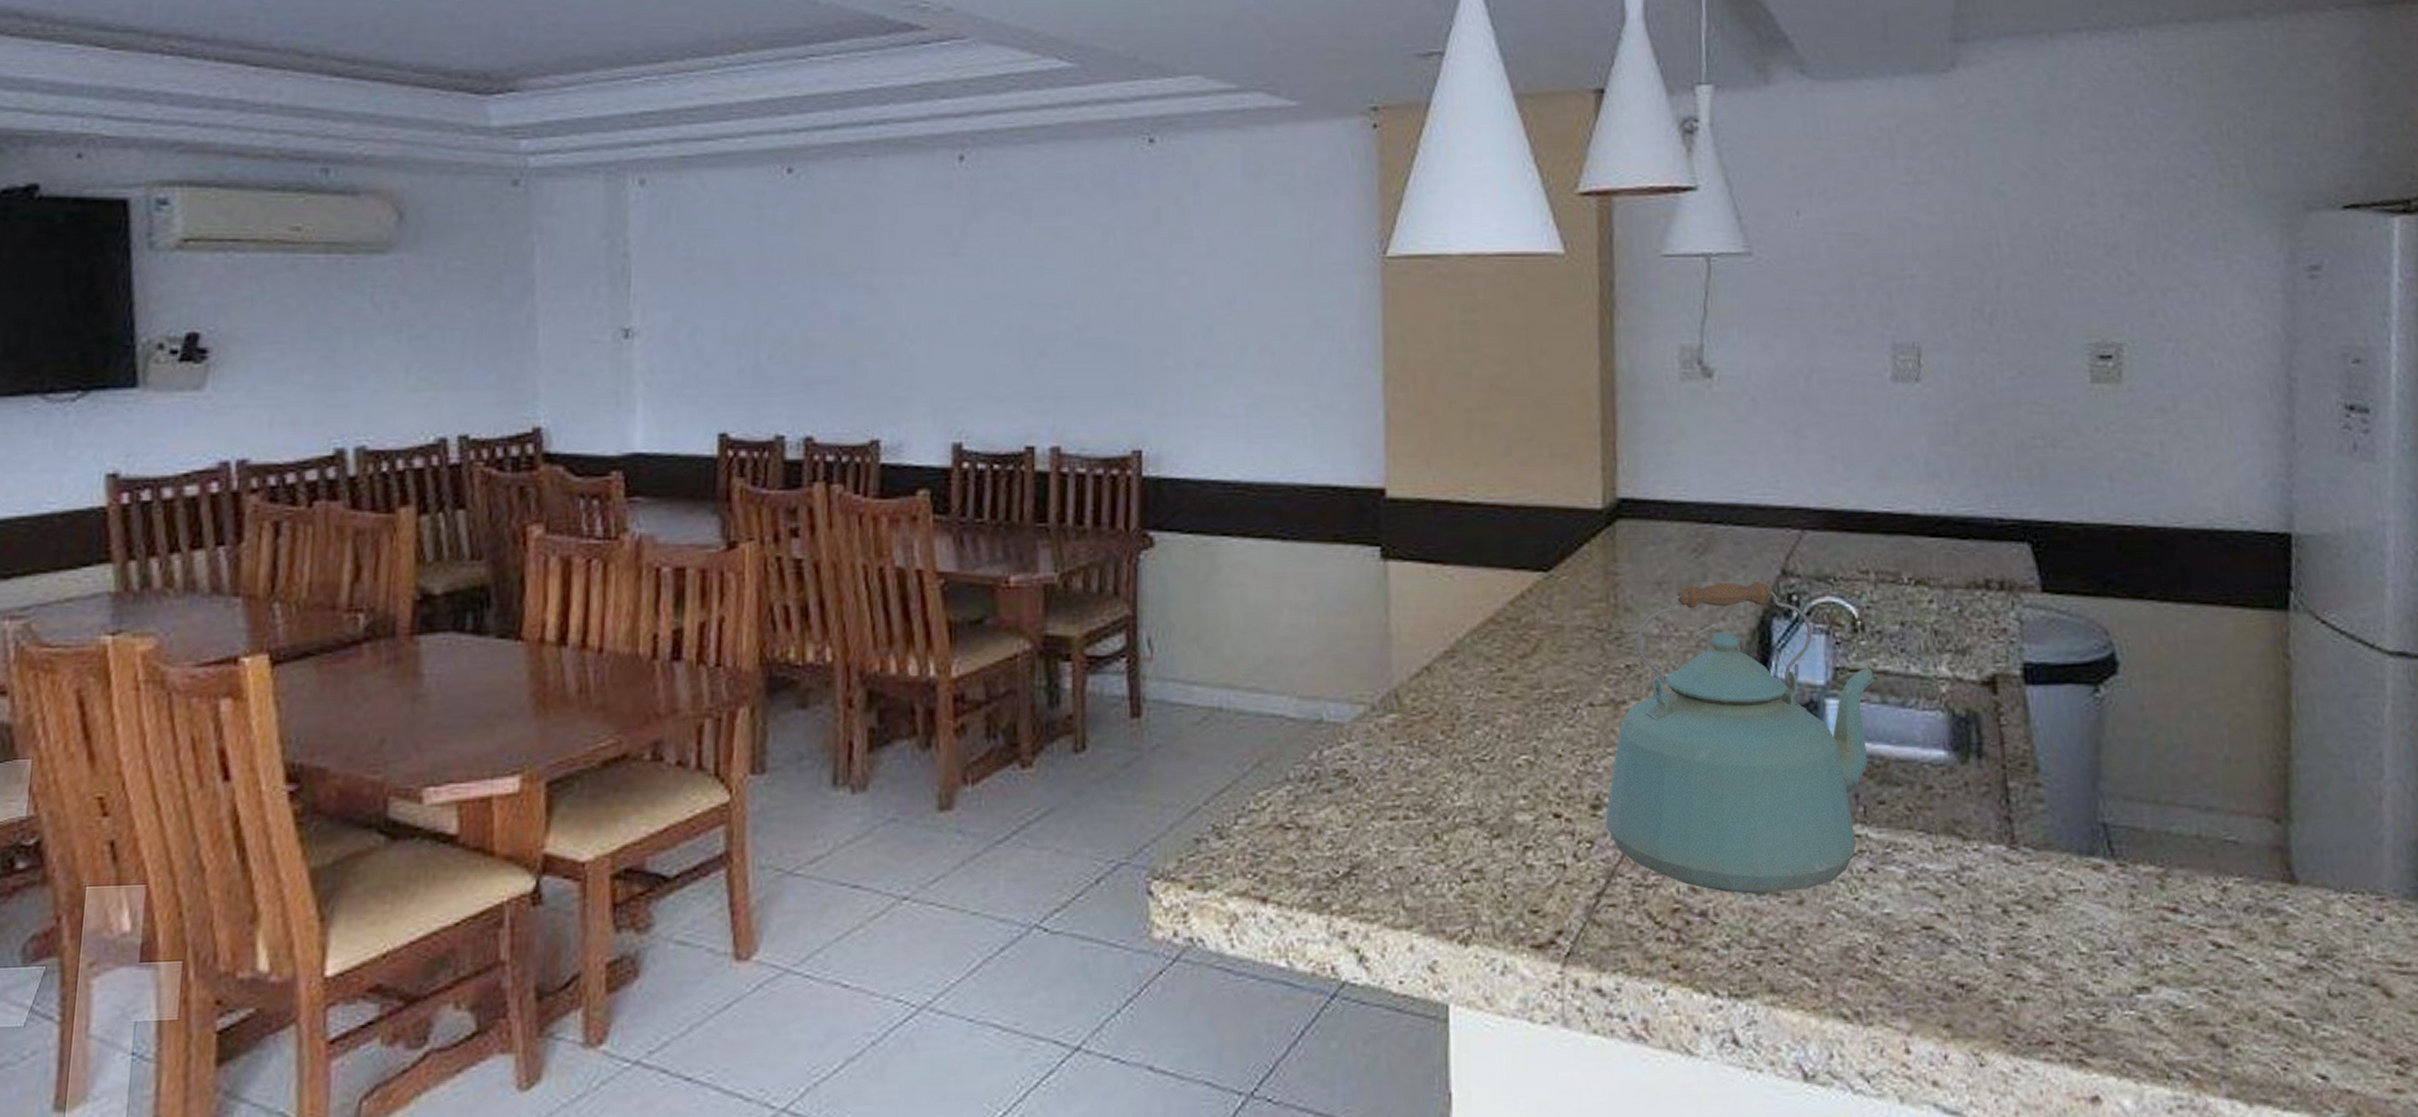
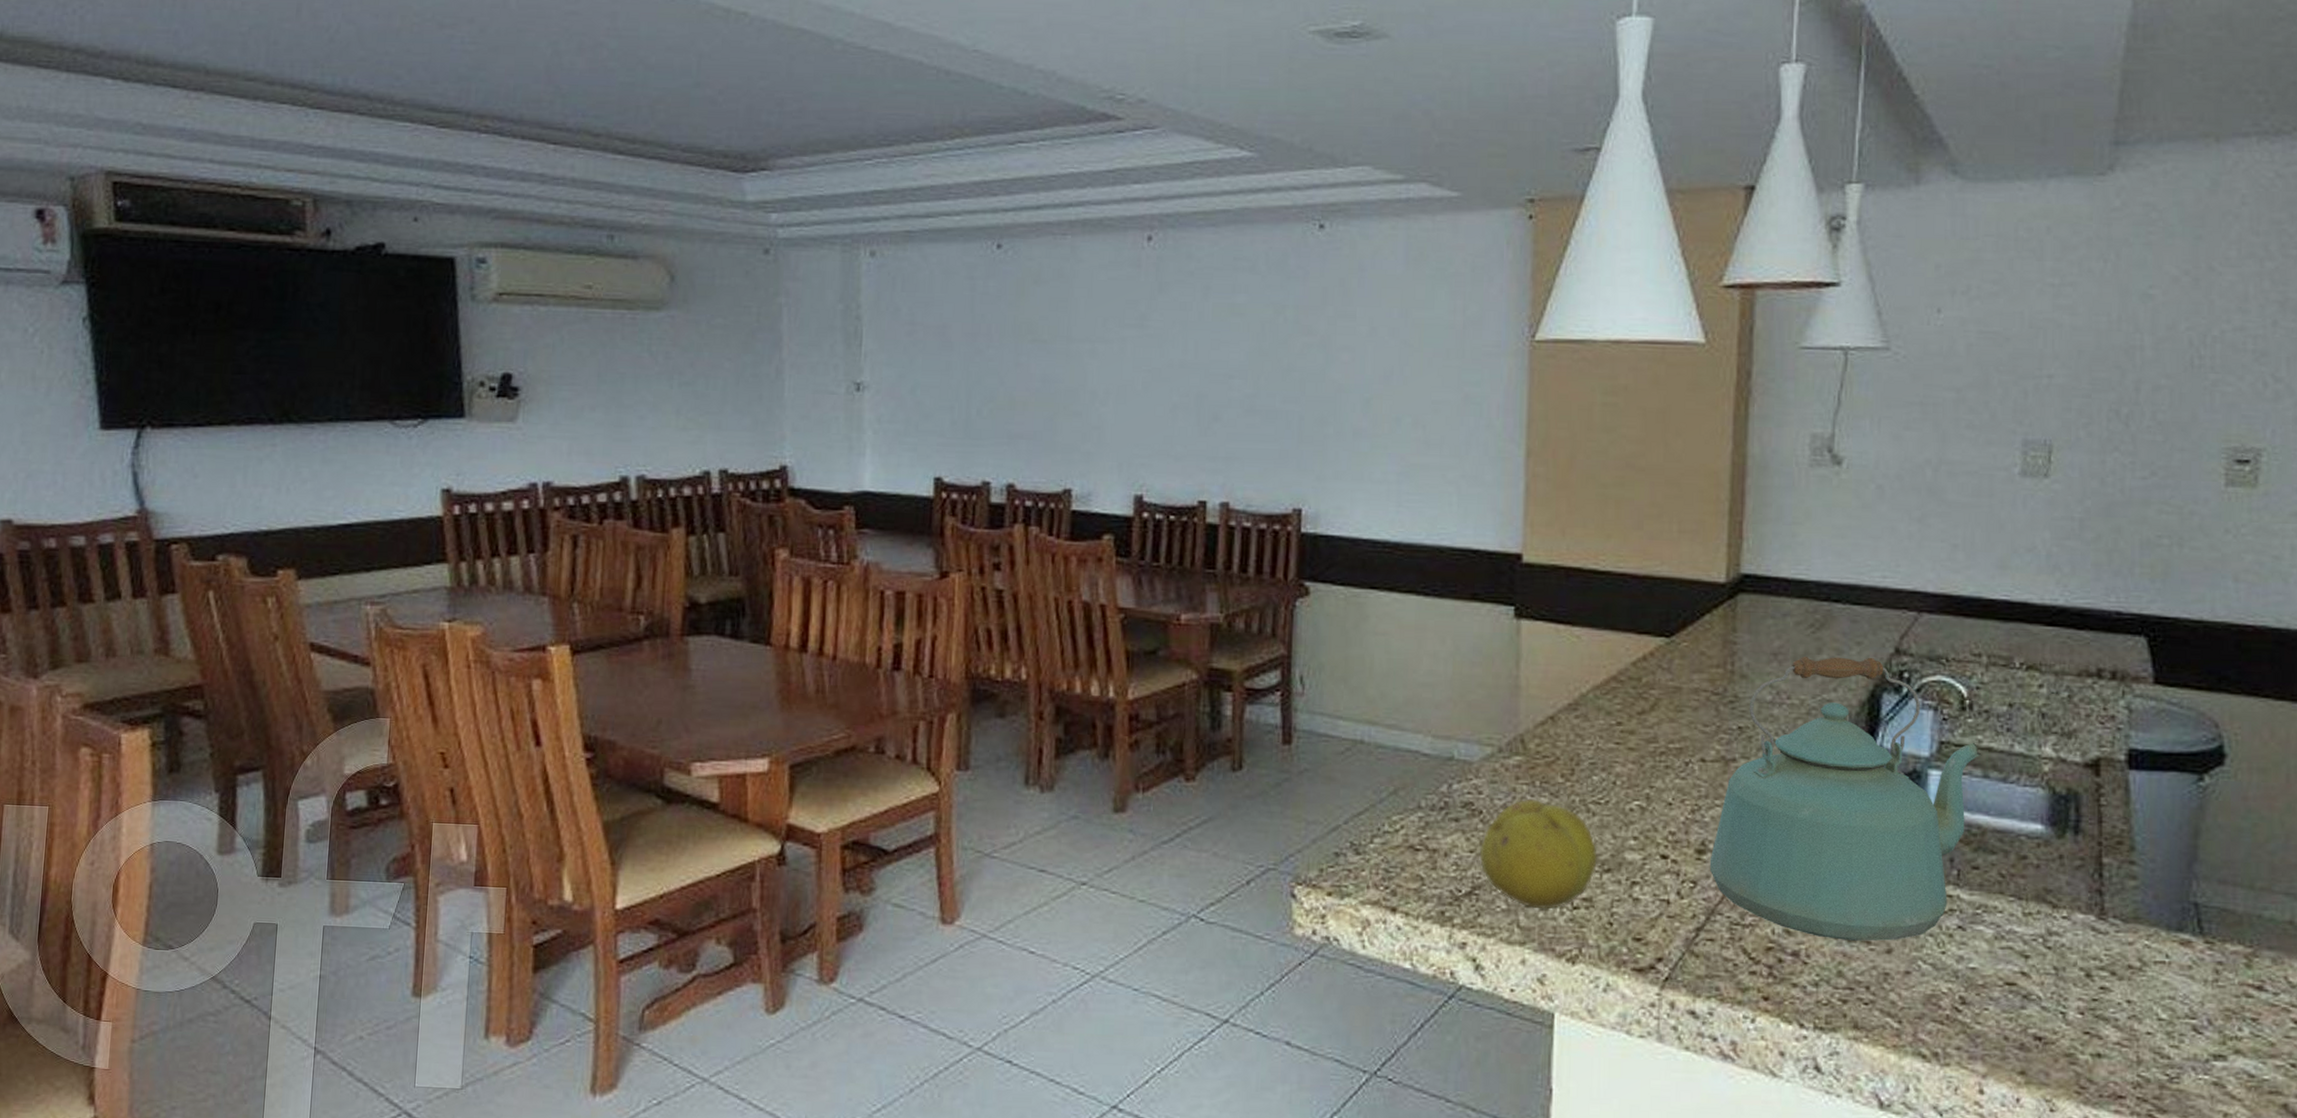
fruit: none [1356,761,1486,886] -> present [1479,798,1597,910]

